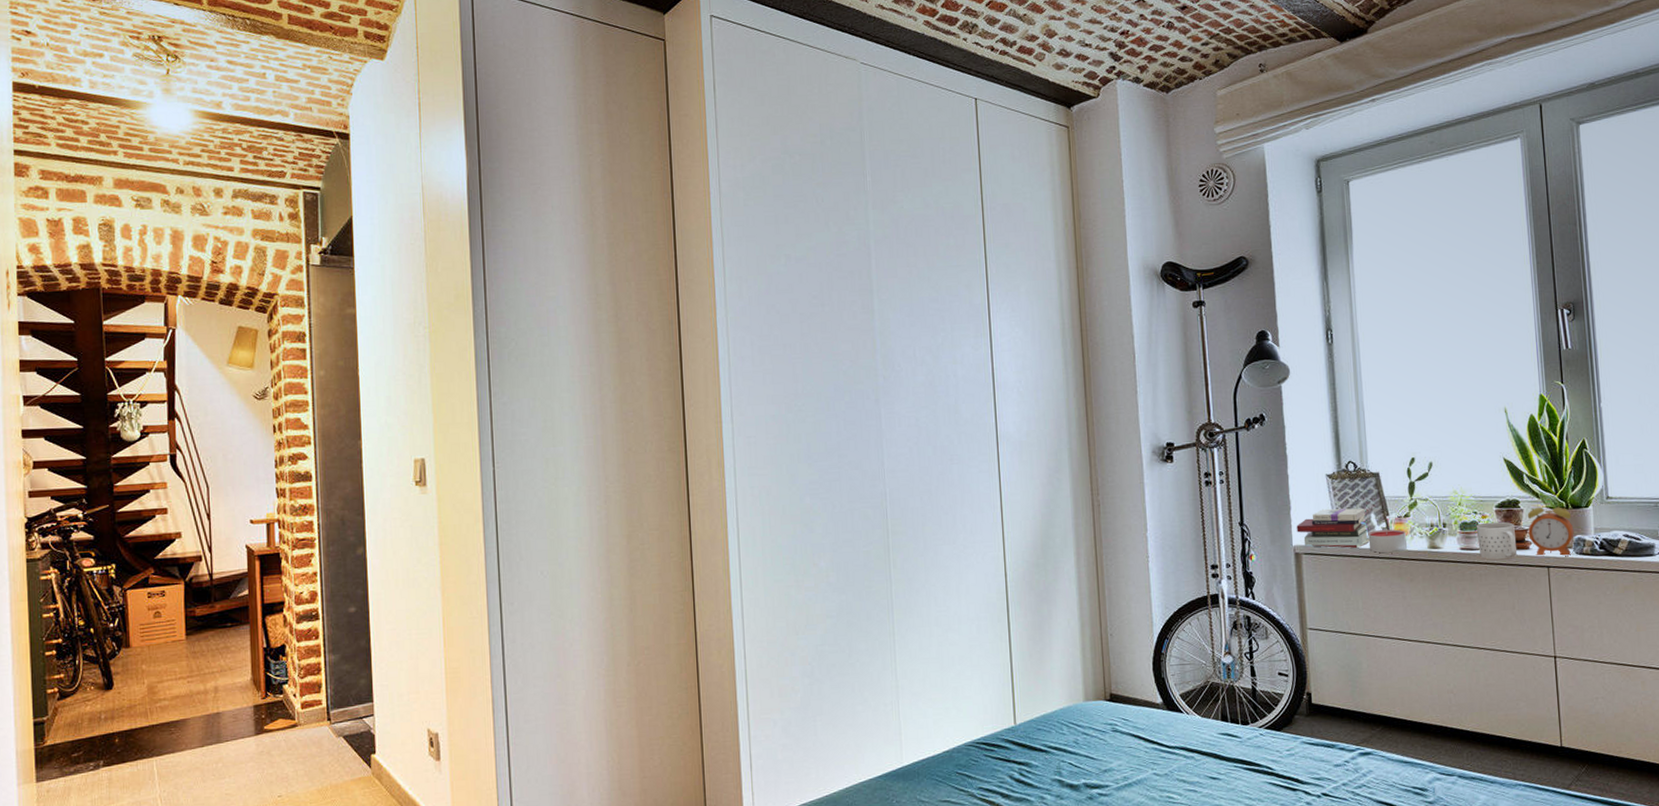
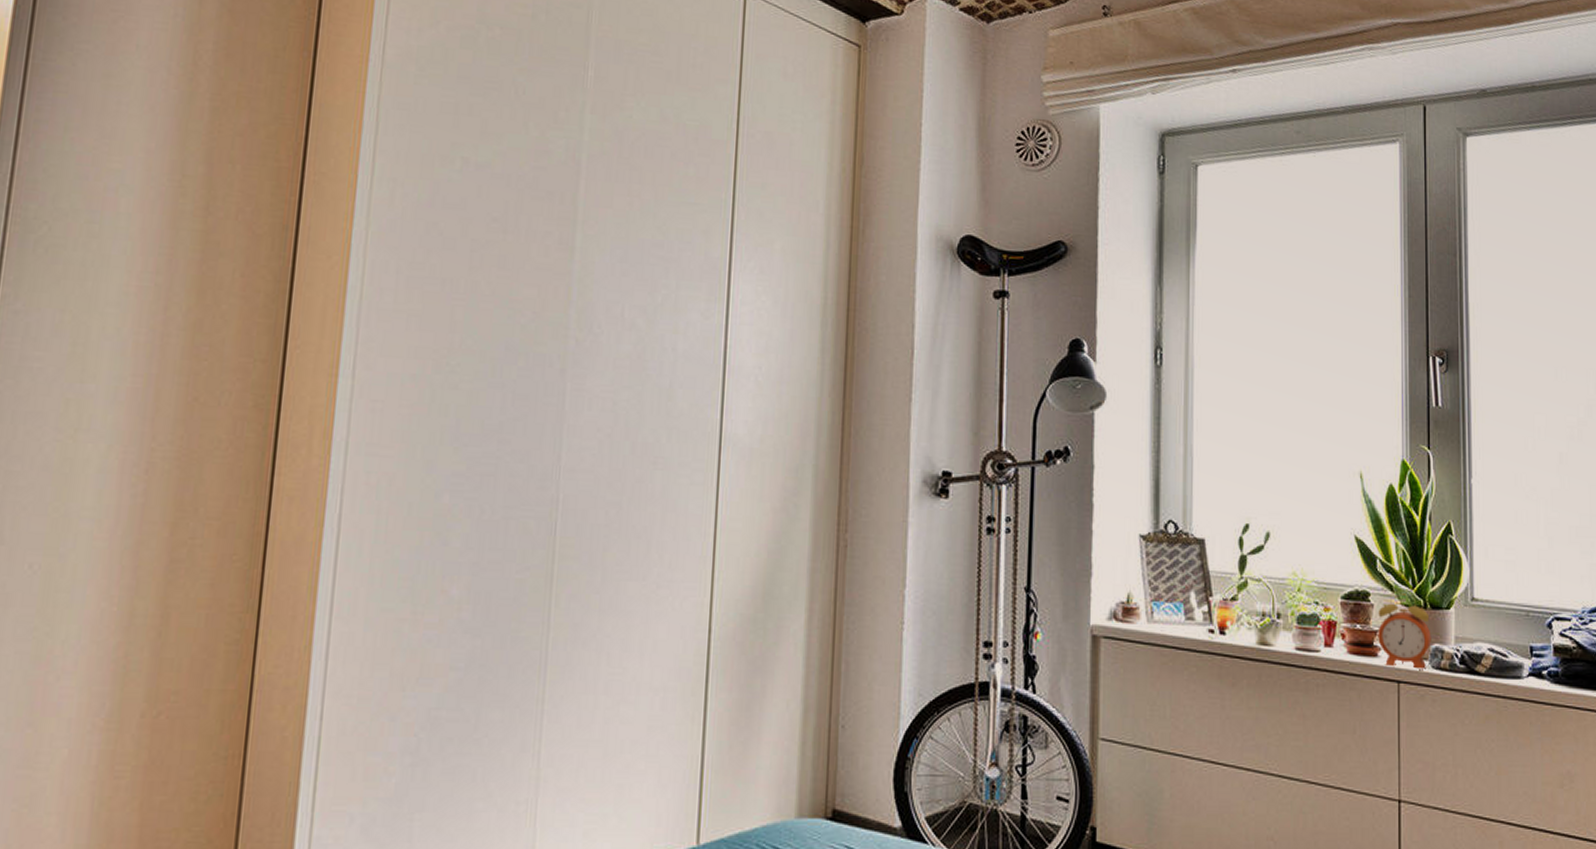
books: present [1296,508,1370,549] -> none [1097,579,1186,637]
candle: present [1368,529,1407,554] -> none [1185,614,1231,647]
mug: present [1476,521,1518,561] -> none [1316,617,1364,668]

